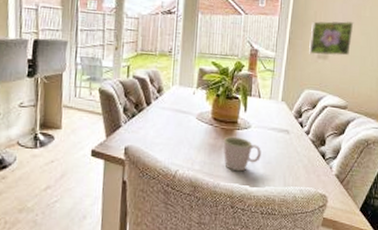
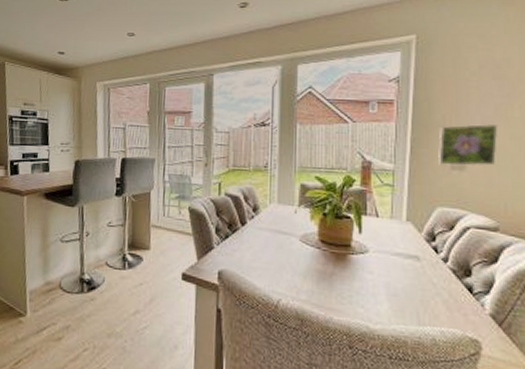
mug: present [223,136,261,172] -> none [334,262,384,305]

